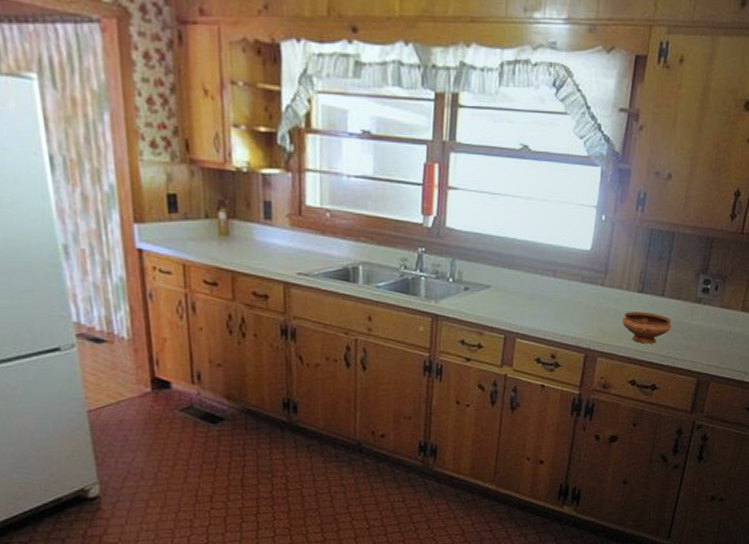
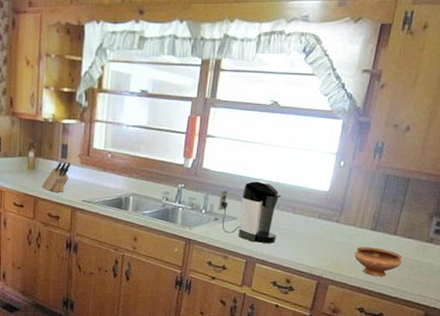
knife block: none [240,225,277,264] -> present [41,162,70,192]
coffee maker: none [467,241,539,314] -> present [218,181,281,243]

